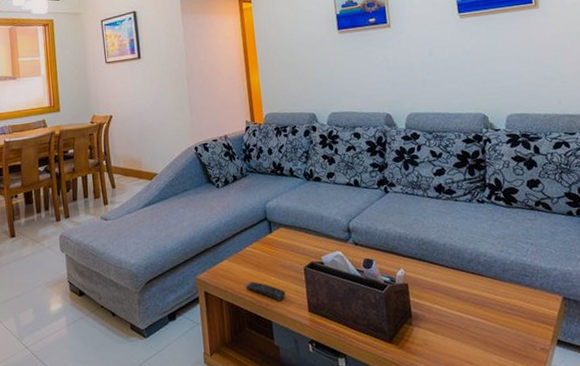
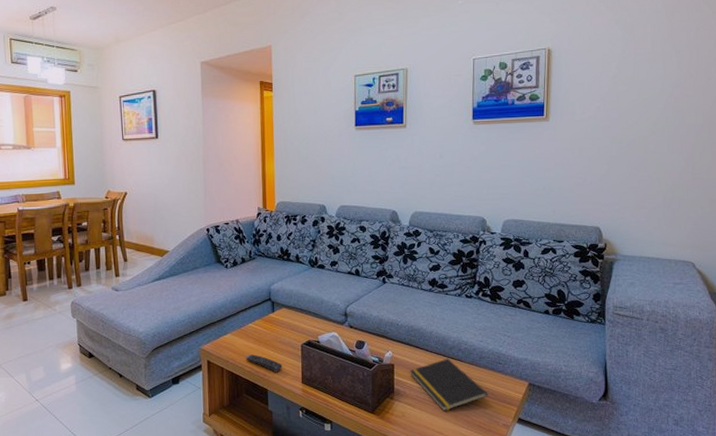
notepad: none [425,273,519,337] -> present [409,358,488,412]

